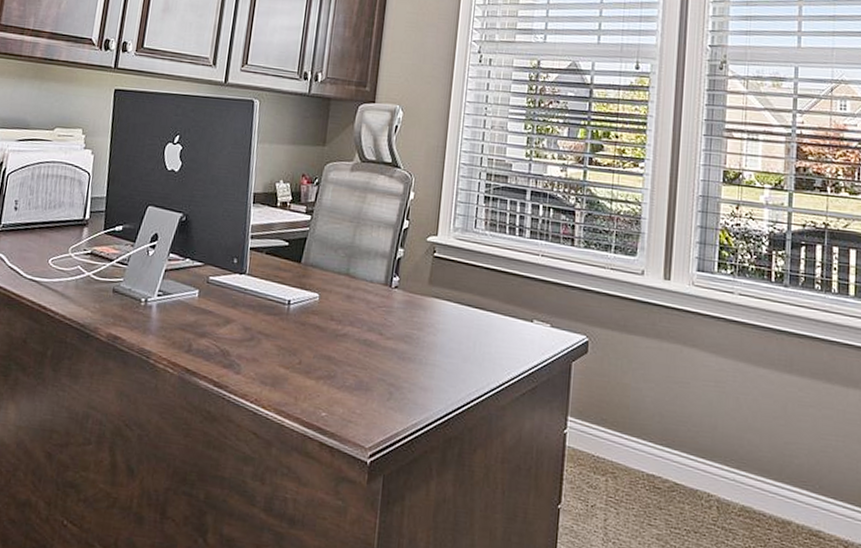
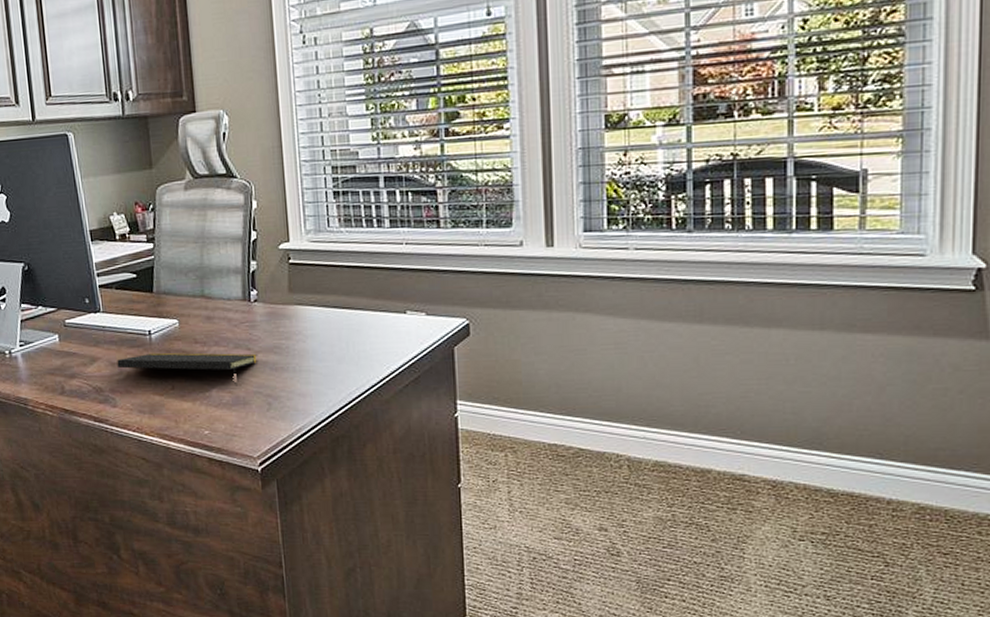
notepad: none [250,323,389,370] -> present [117,352,259,386]

